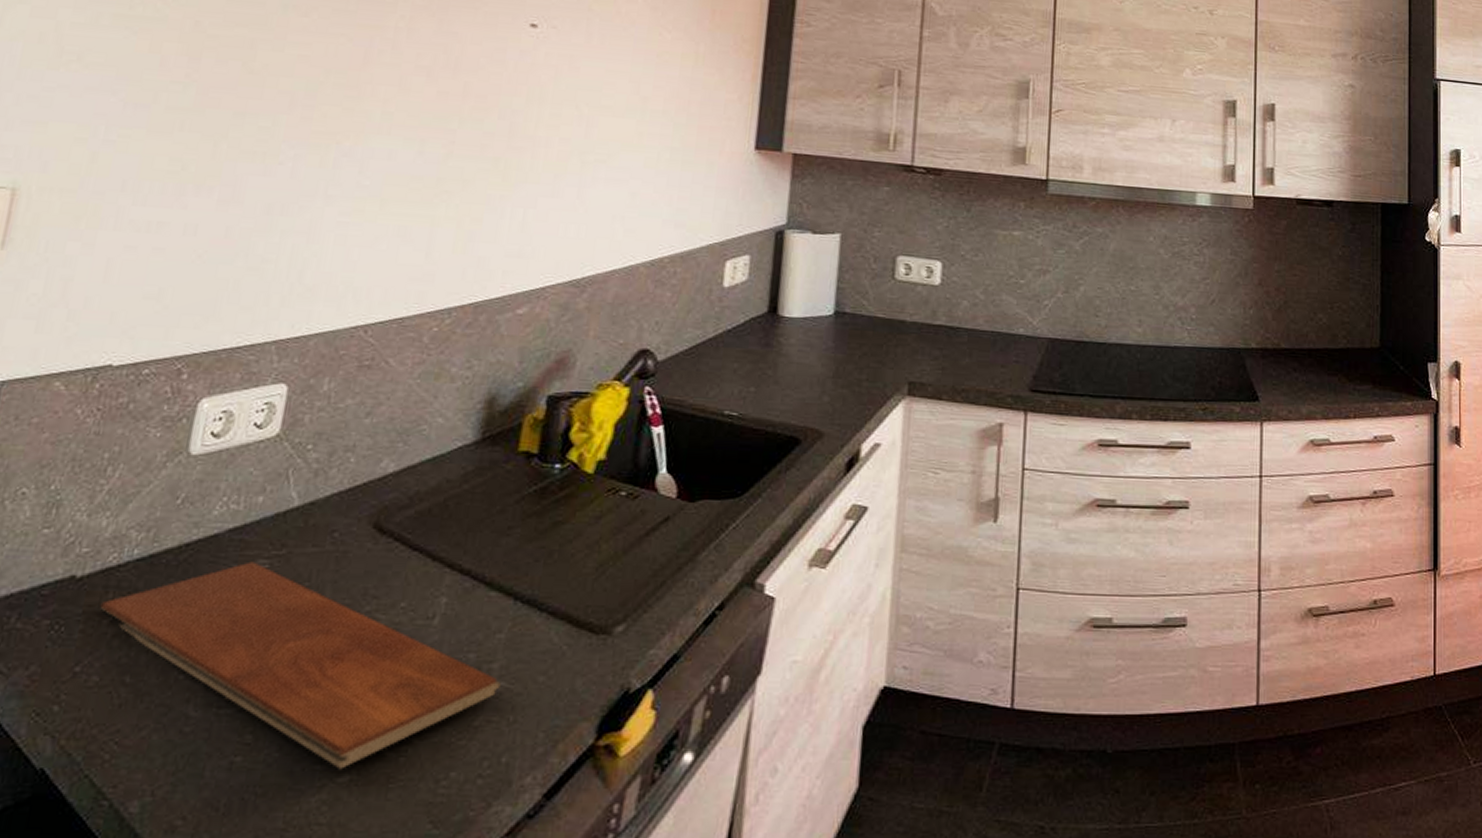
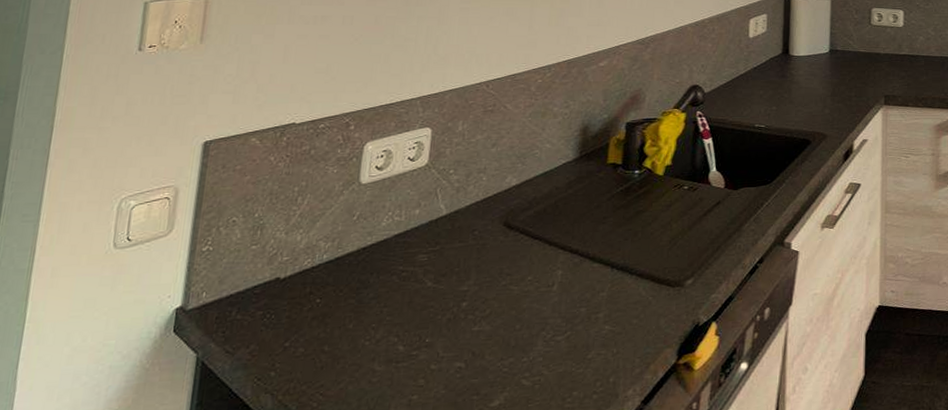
chopping board: present [99,561,501,770] -> none [300,256,606,398]

